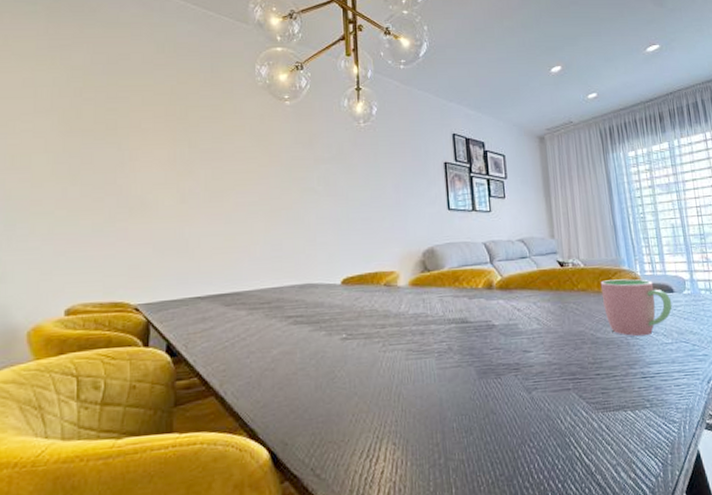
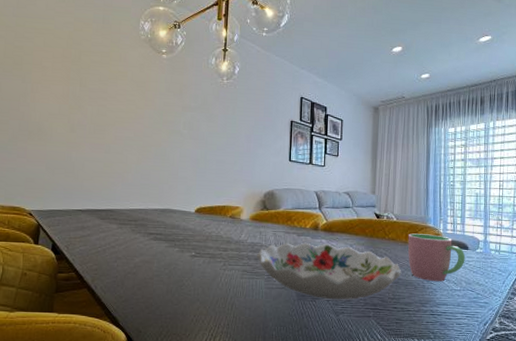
decorative bowl: none [422,304,600,374] -> present [257,242,402,300]

